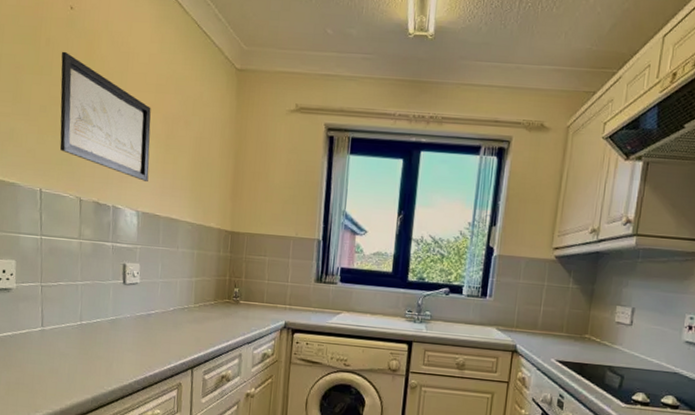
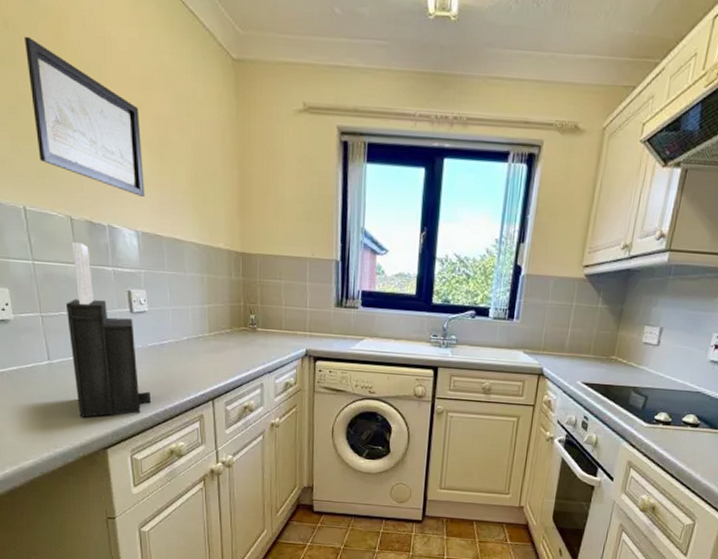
knife block: none [63,220,134,383] -> present [65,242,152,418]

